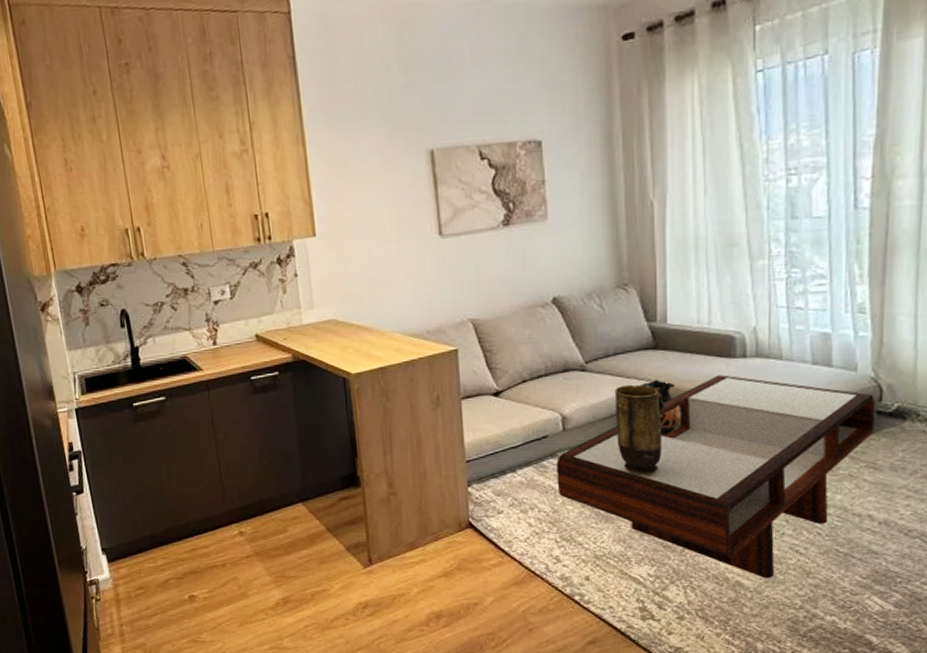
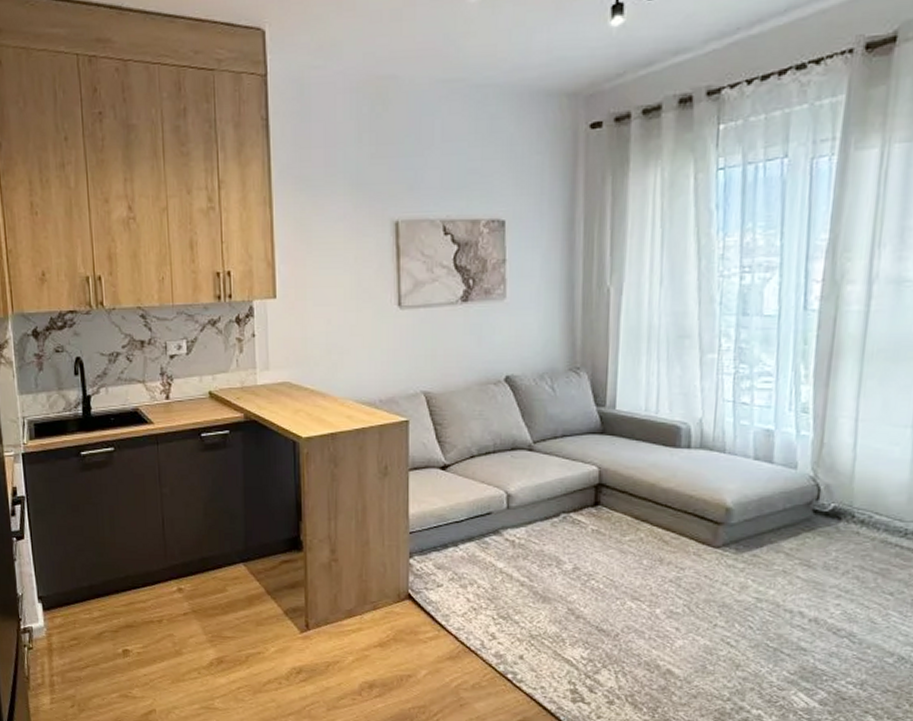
coffee table: present [556,375,876,578] -> none [497,464,813,668]
vase: present [614,384,664,475] -> none [559,467,608,558]
ceramic jug: present [641,380,681,435] -> none [586,464,624,519]

